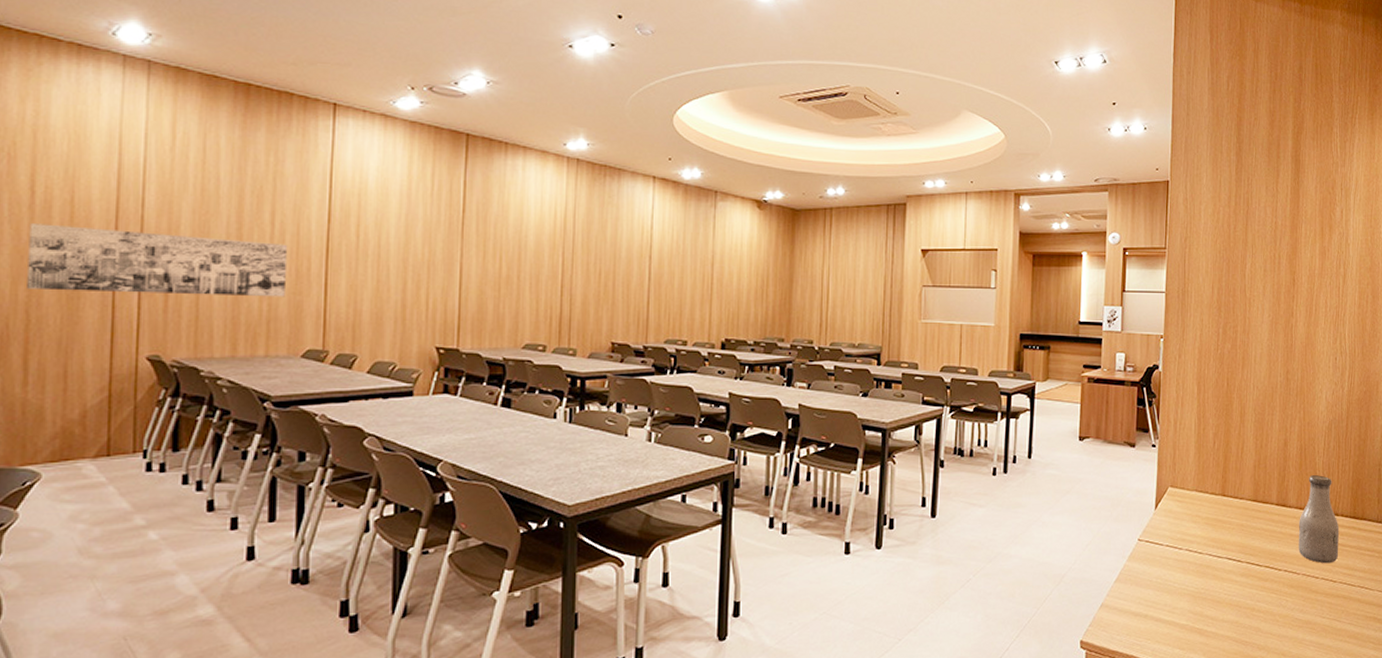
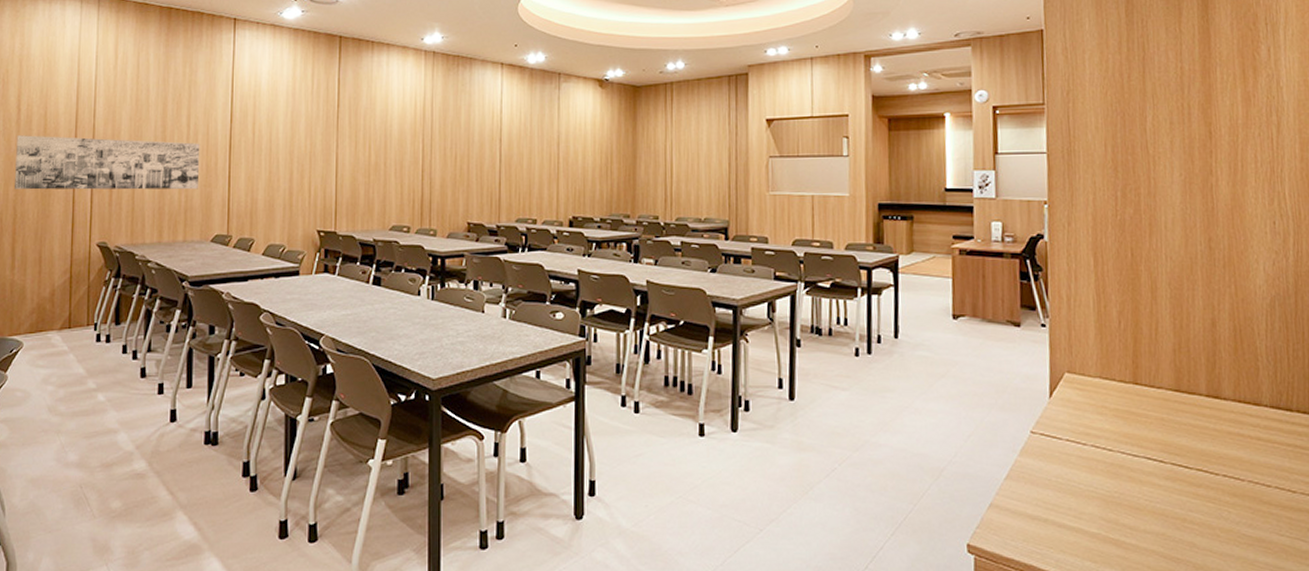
bottle: present [1298,474,1340,564] -> none [1238,360,1297,469]

